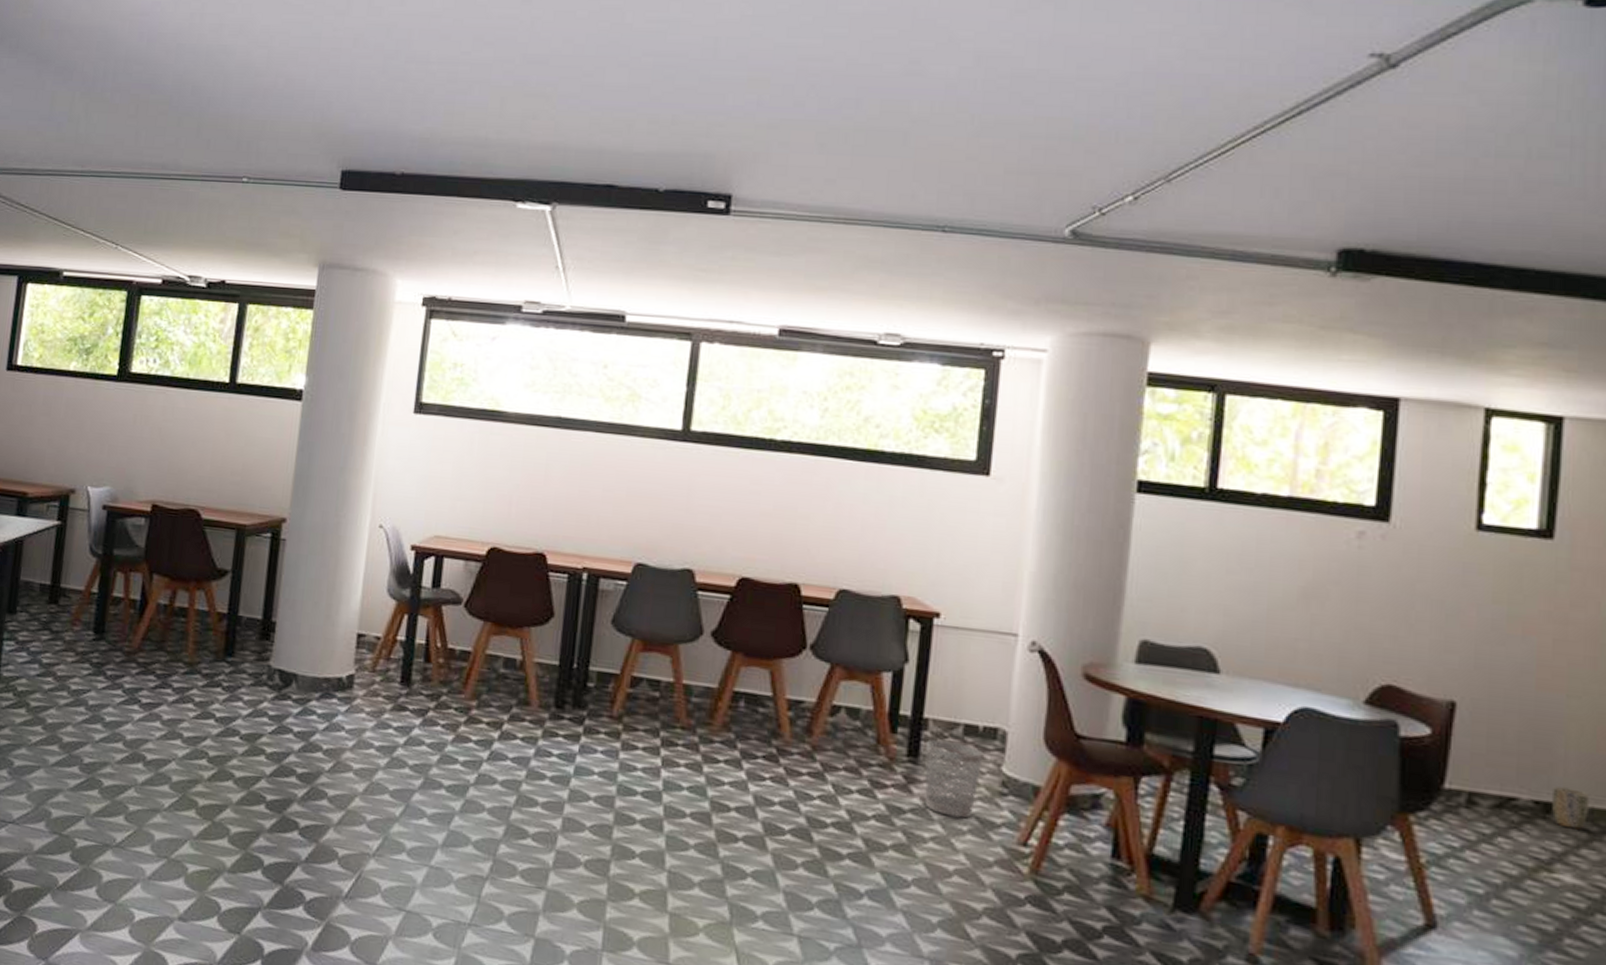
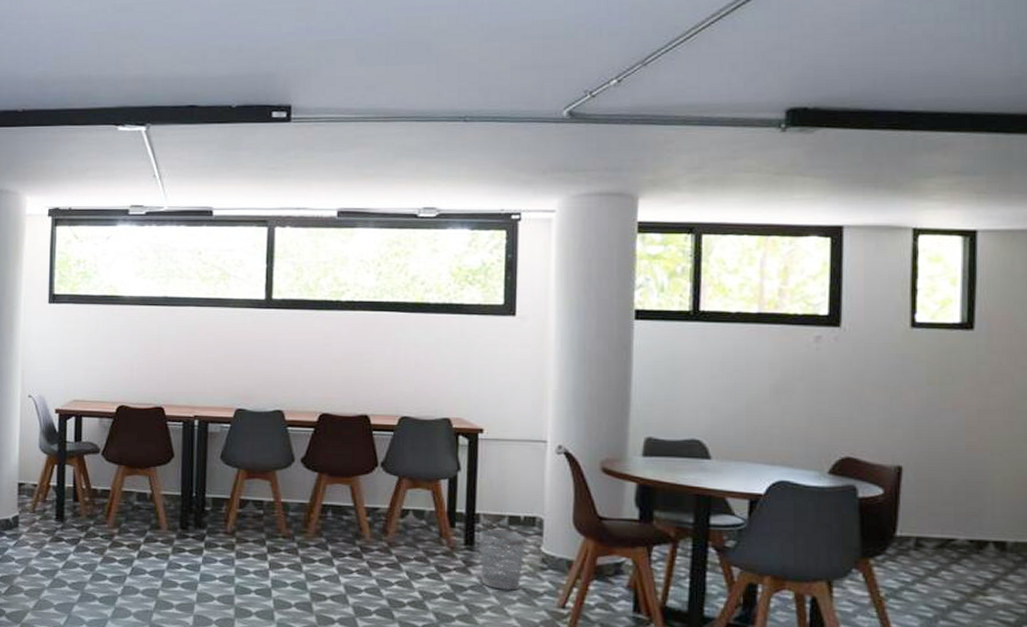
plant pot: present [1552,786,1591,830] -> none [984,526,1014,560]

